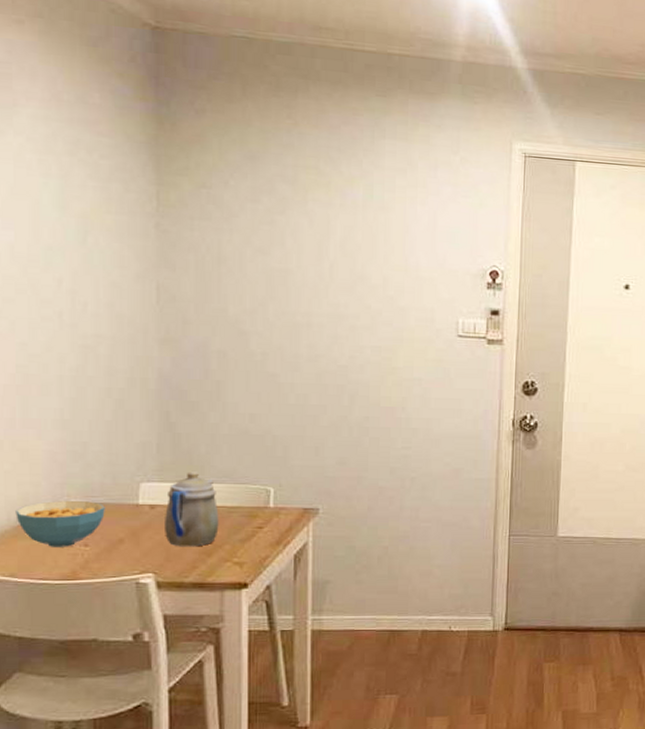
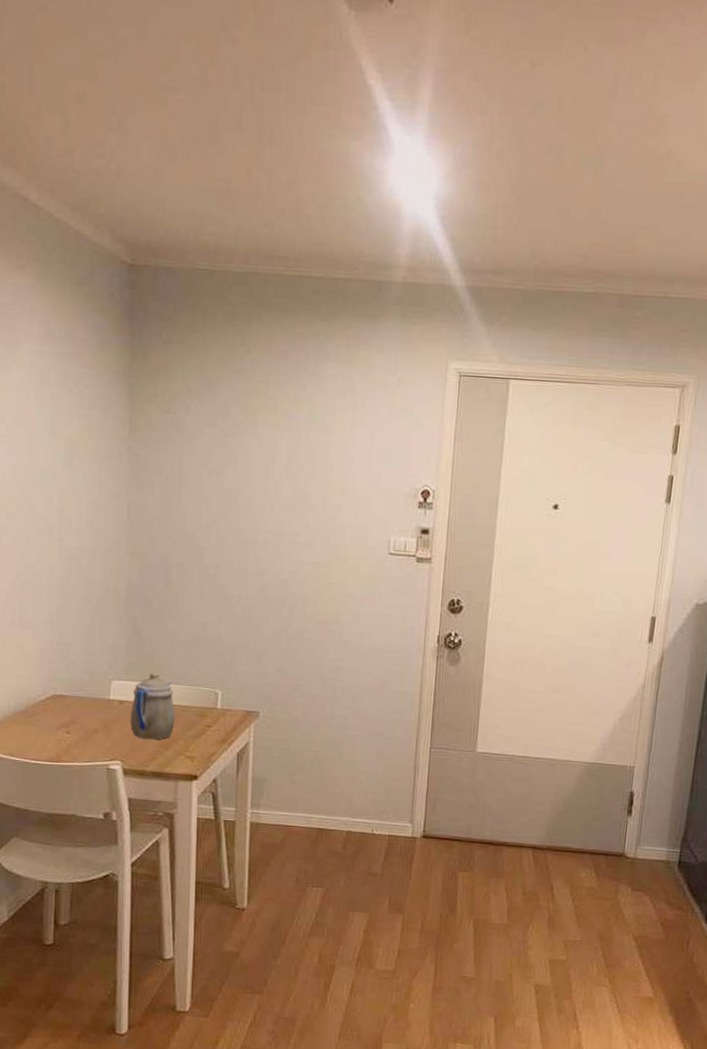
cereal bowl: present [15,501,105,547] -> none [14,693,83,733]

